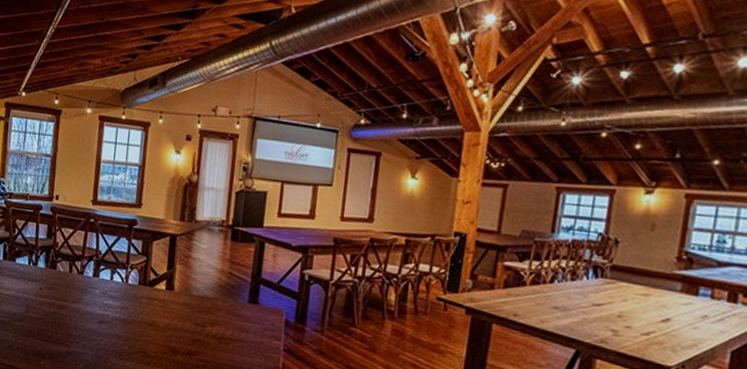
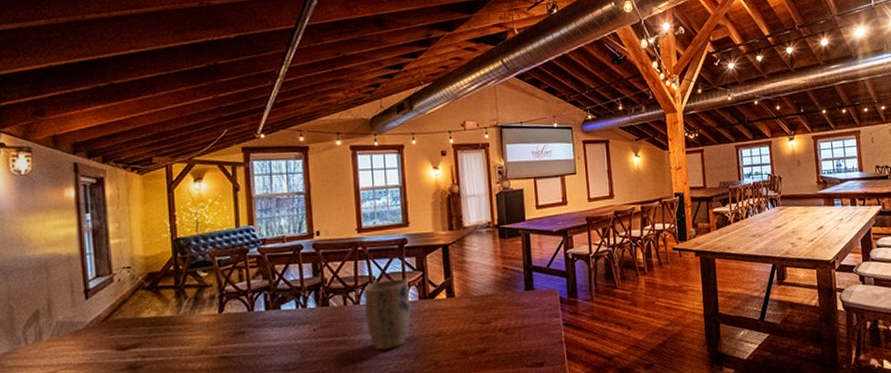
plant pot: none [86,256,131,326] -> present [363,278,411,351]

